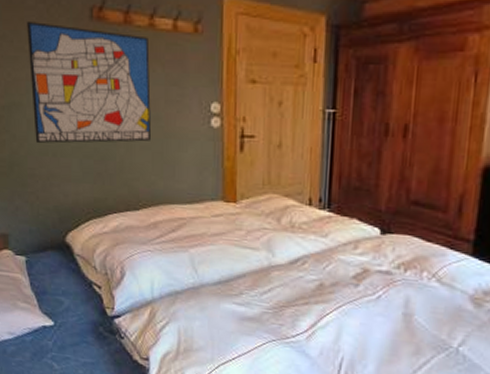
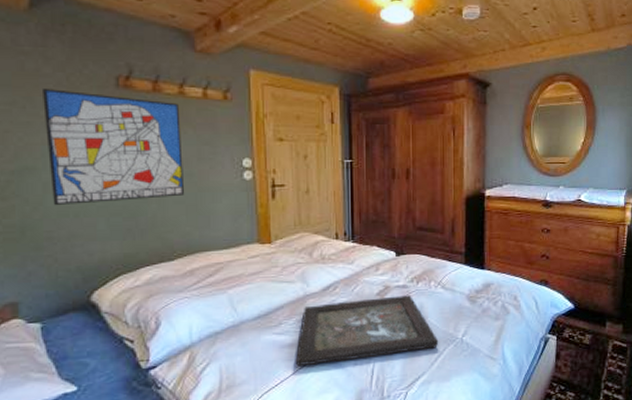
tray: none [254,279,427,354] -> present [295,295,439,367]

